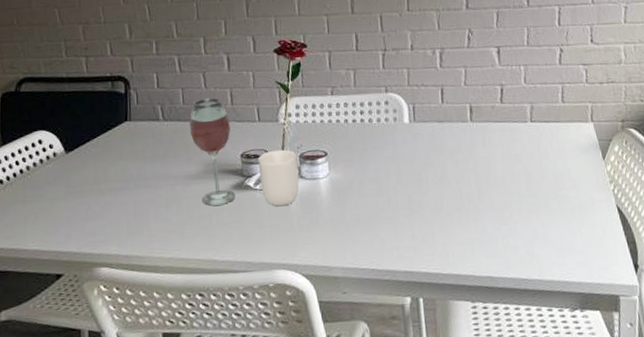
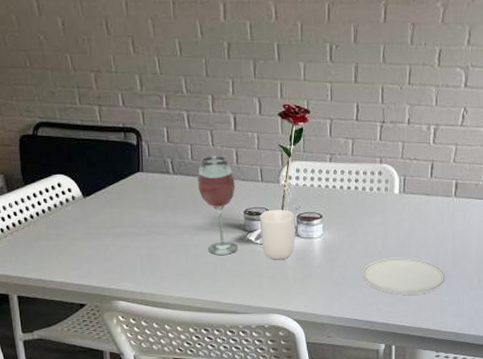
plate: none [377,192,473,237] -> present [362,257,447,295]

